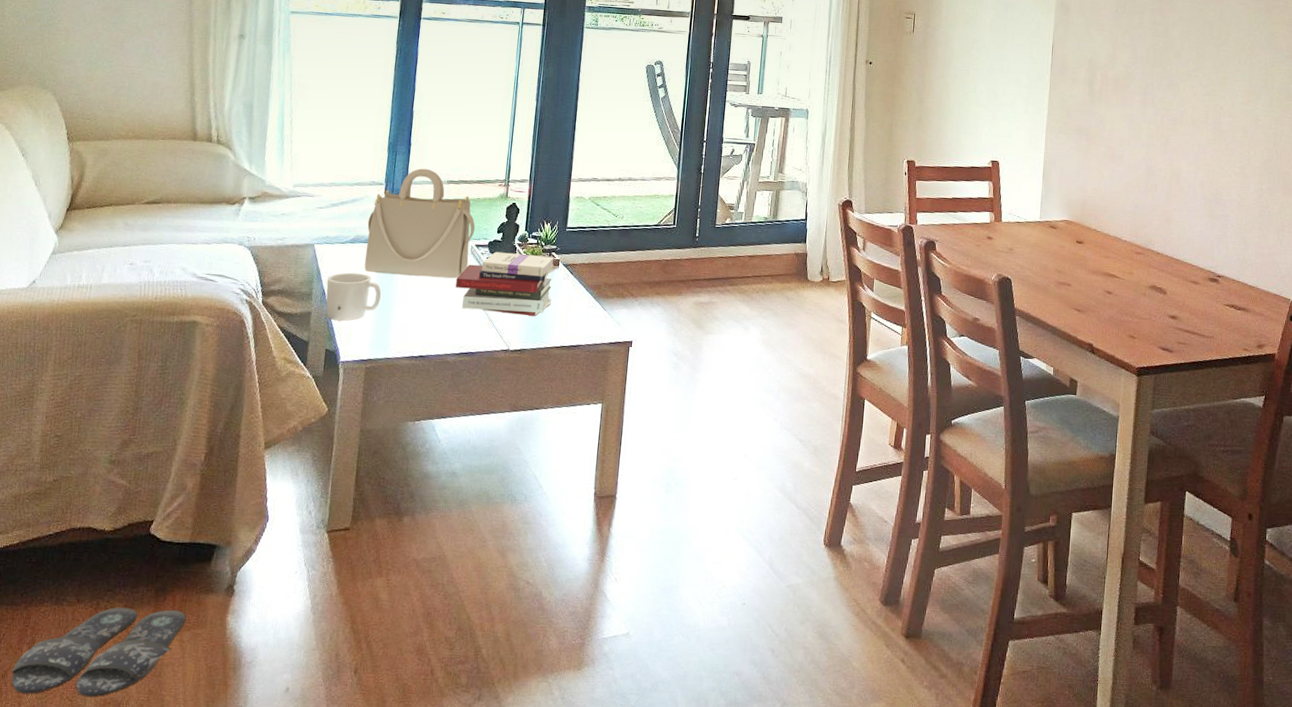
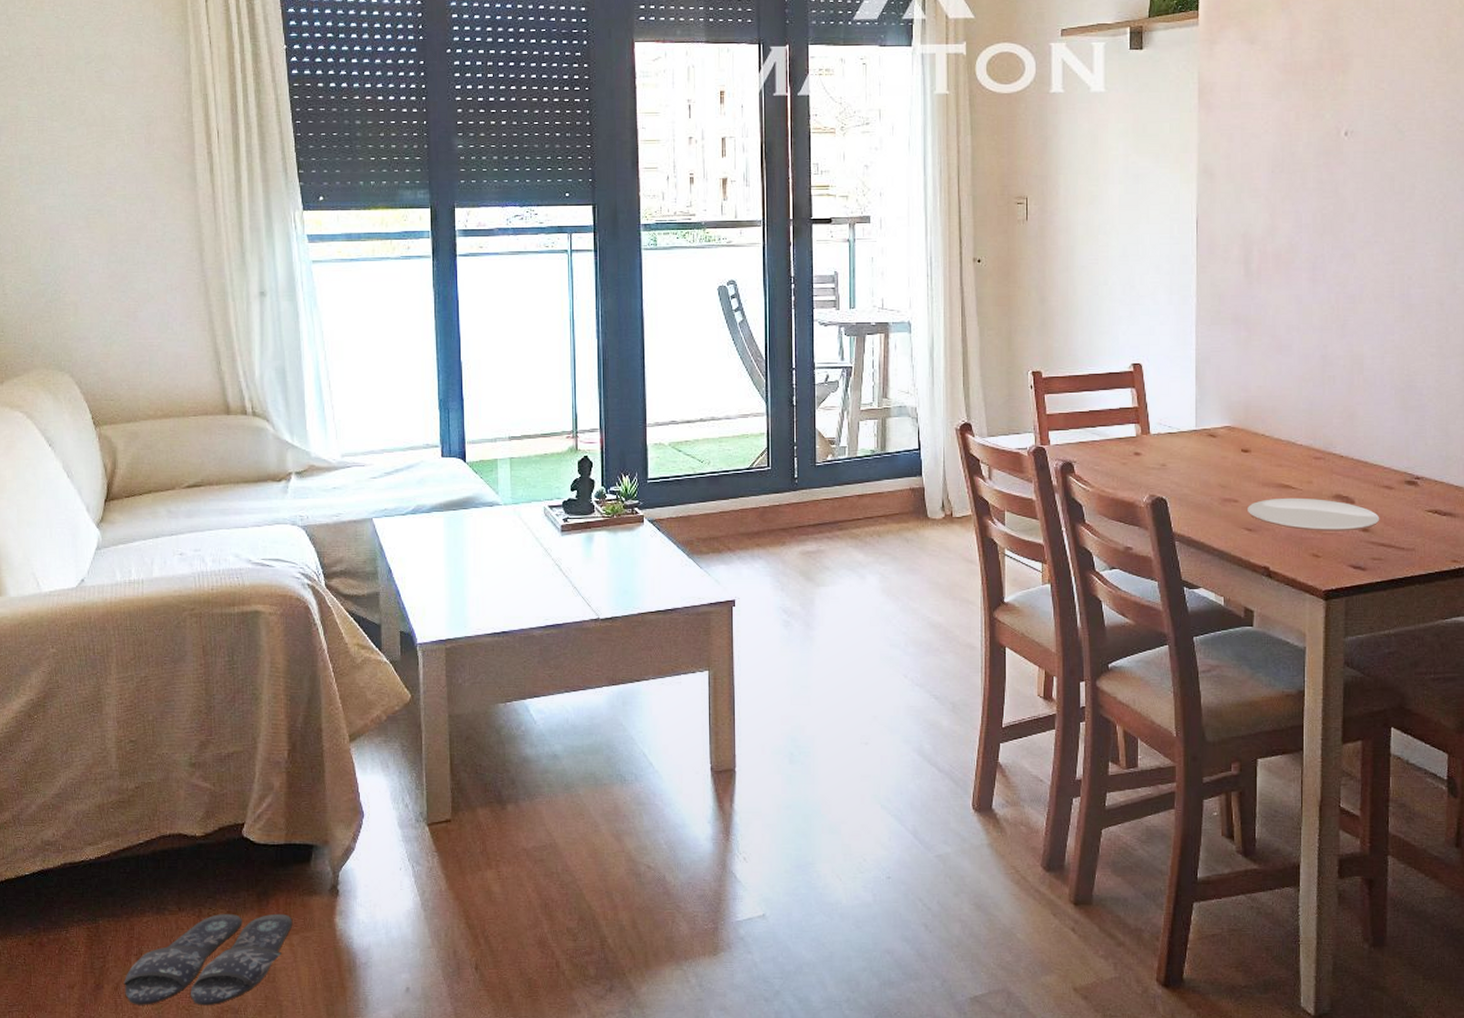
mug: present [325,272,382,322] -> none [391,546,453,600]
handbag: present [364,168,476,279] -> none [427,425,546,545]
books: present [455,251,554,316] -> none [532,511,639,579]
plate: none [1078,285,1187,318] -> present [1248,497,1380,533]

